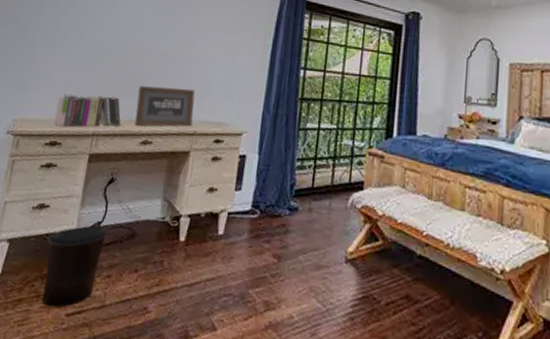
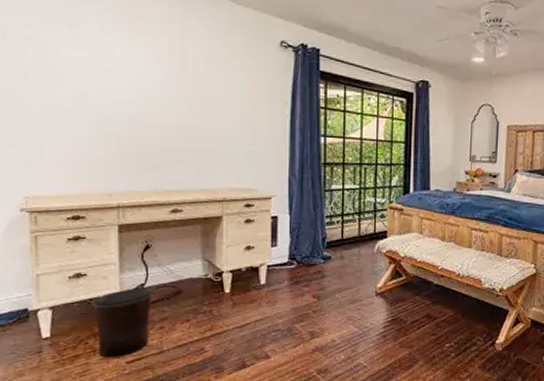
books: present [53,93,121,128] -> none [70,169,146,202]
picture frame: present [135,86,195,127] -> none [159,158,220,197]

